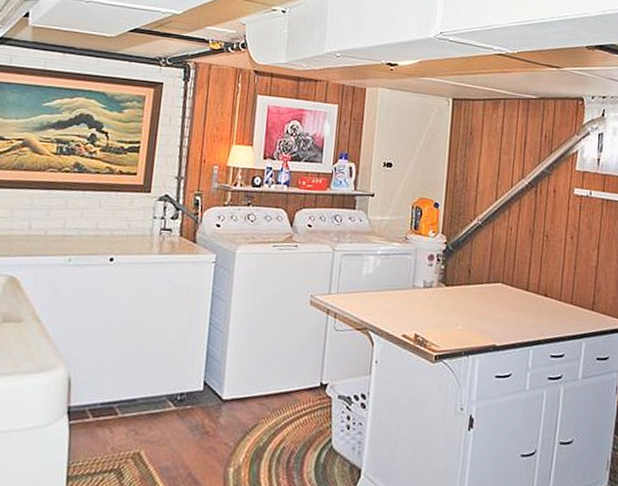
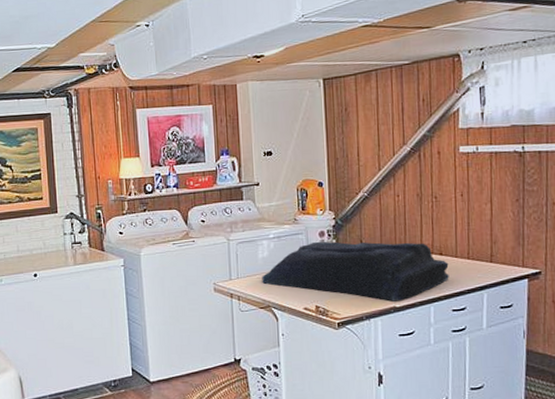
blanket: none [362,264,552,340] -> present [262,241,449,302]

